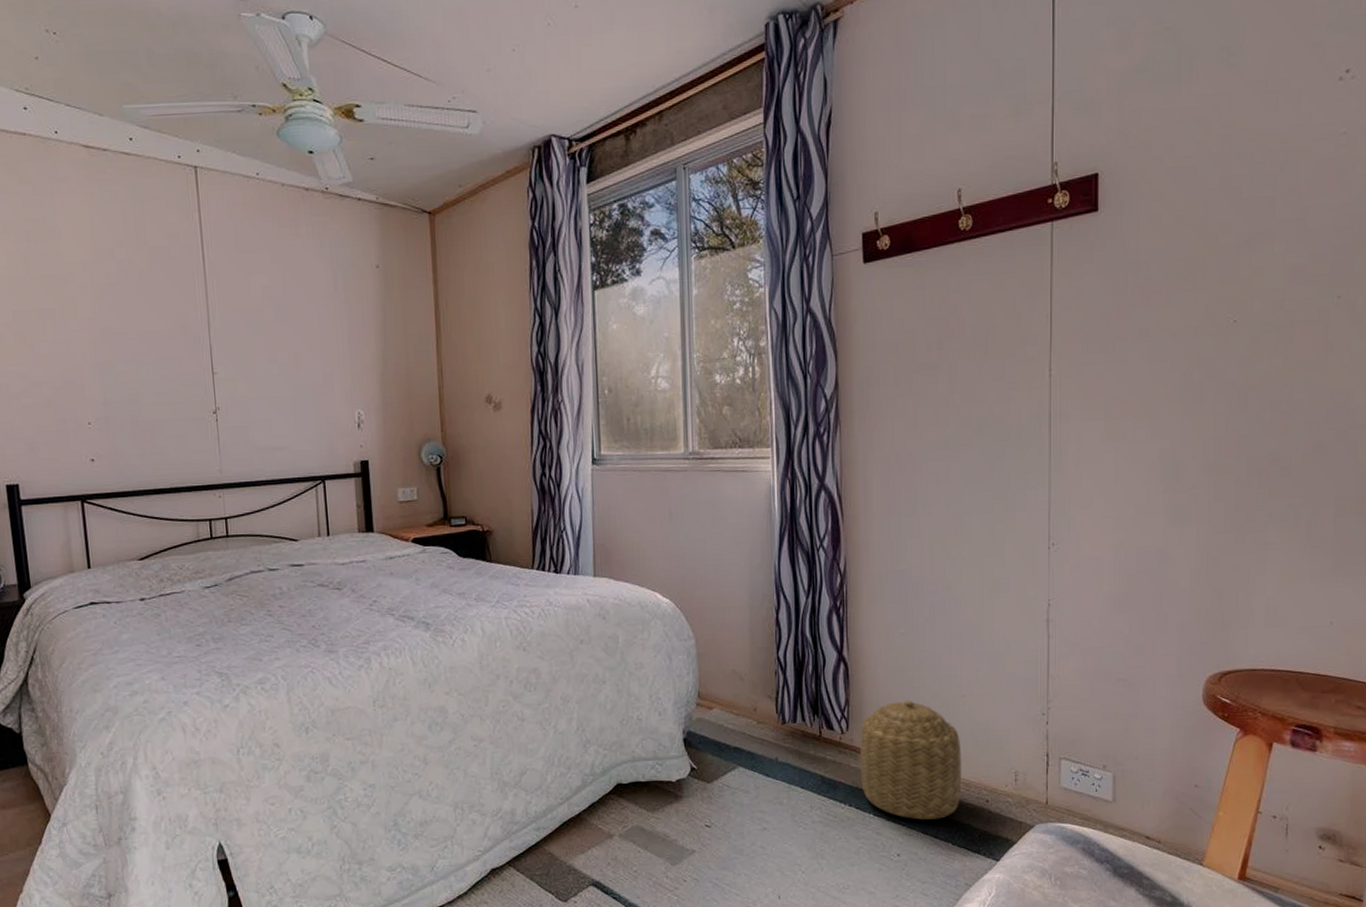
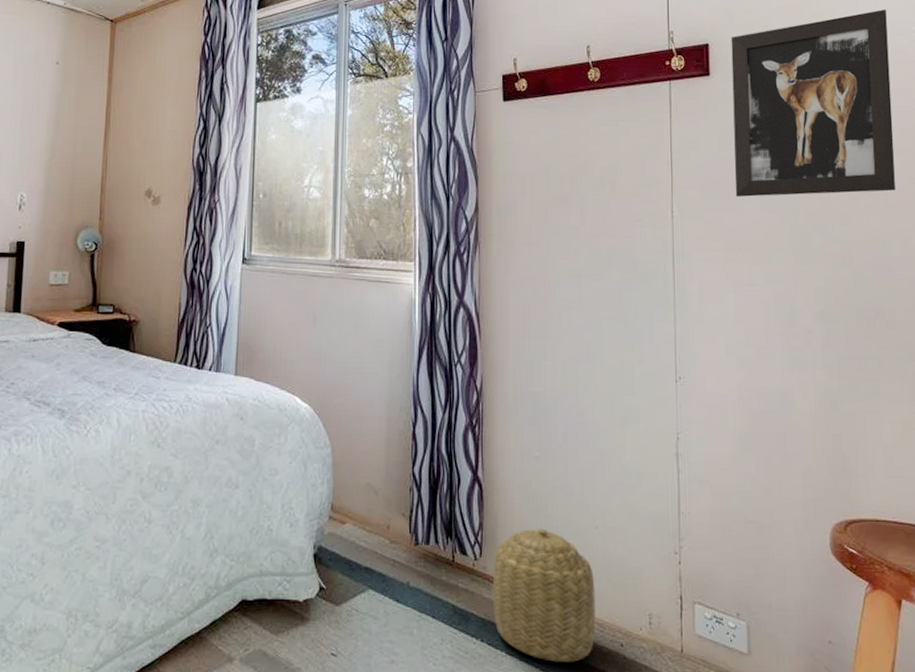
wall art: none [1121,109,1311,348] -> present [731,9,895,198]

